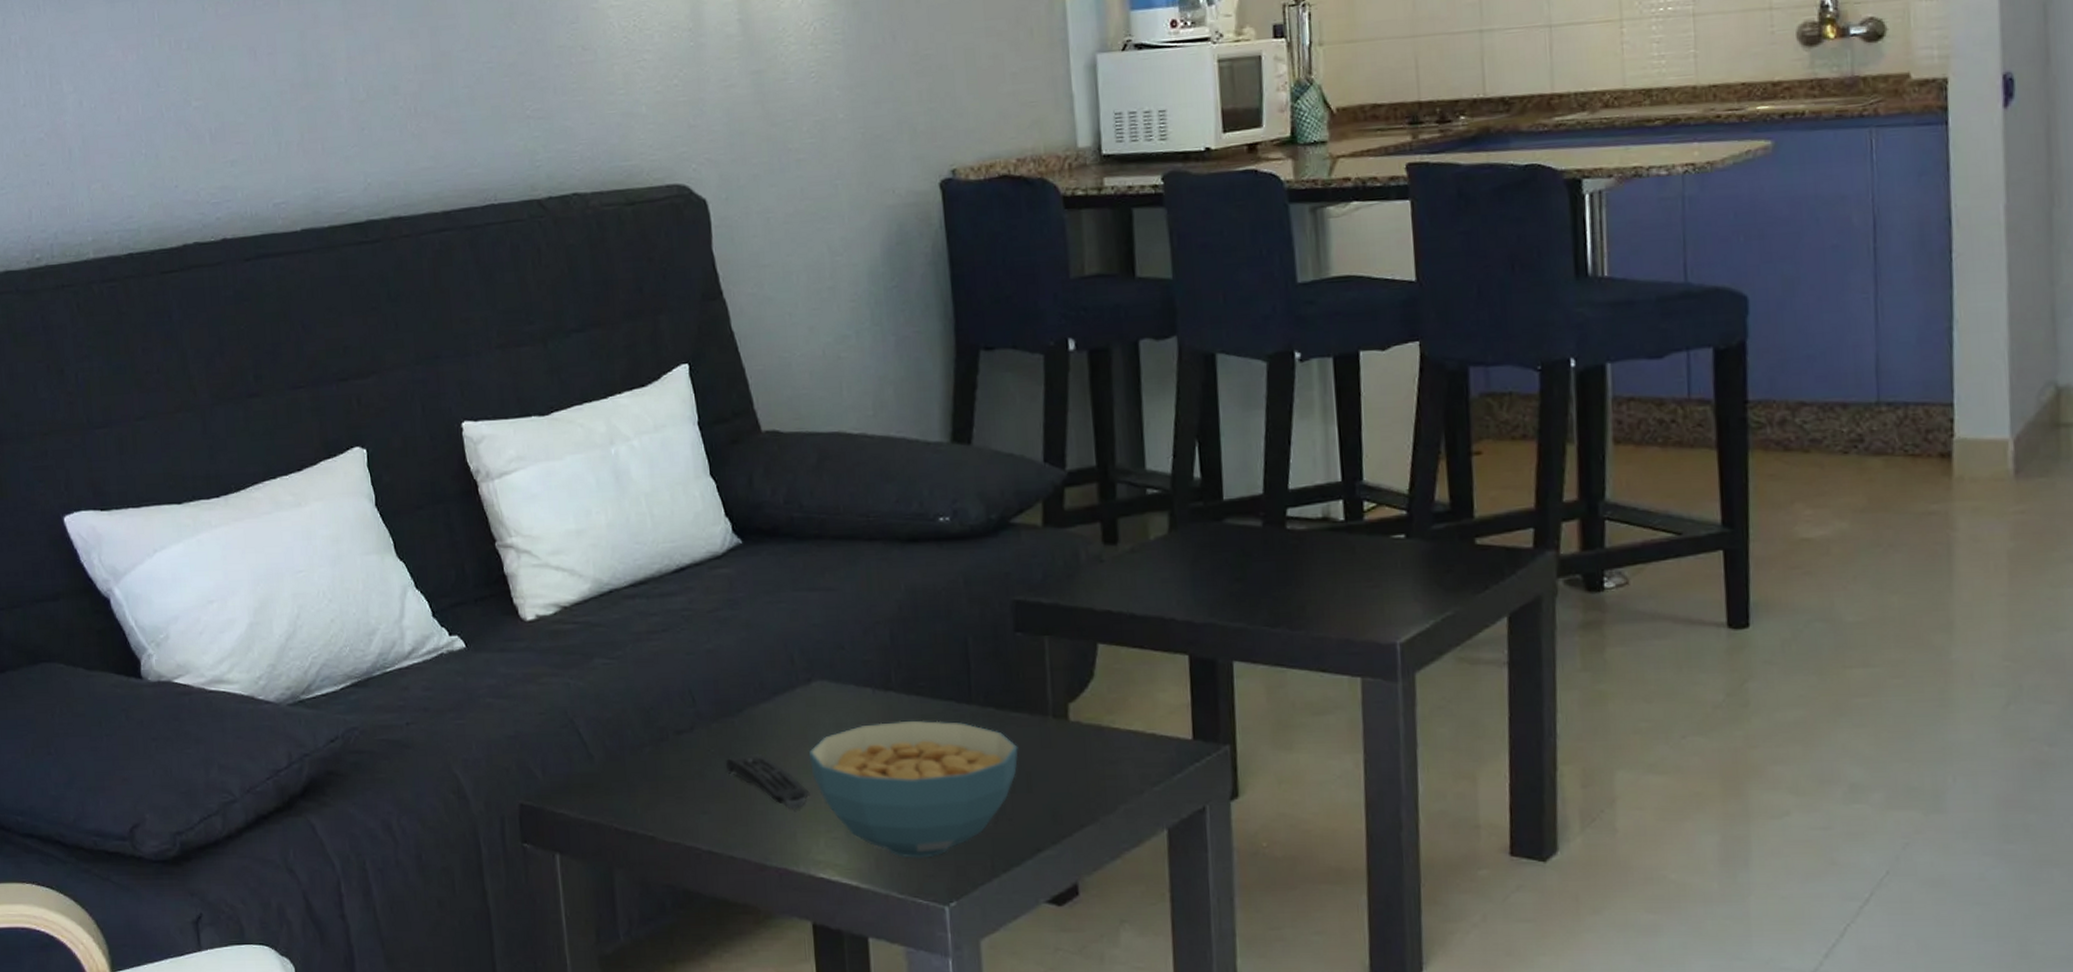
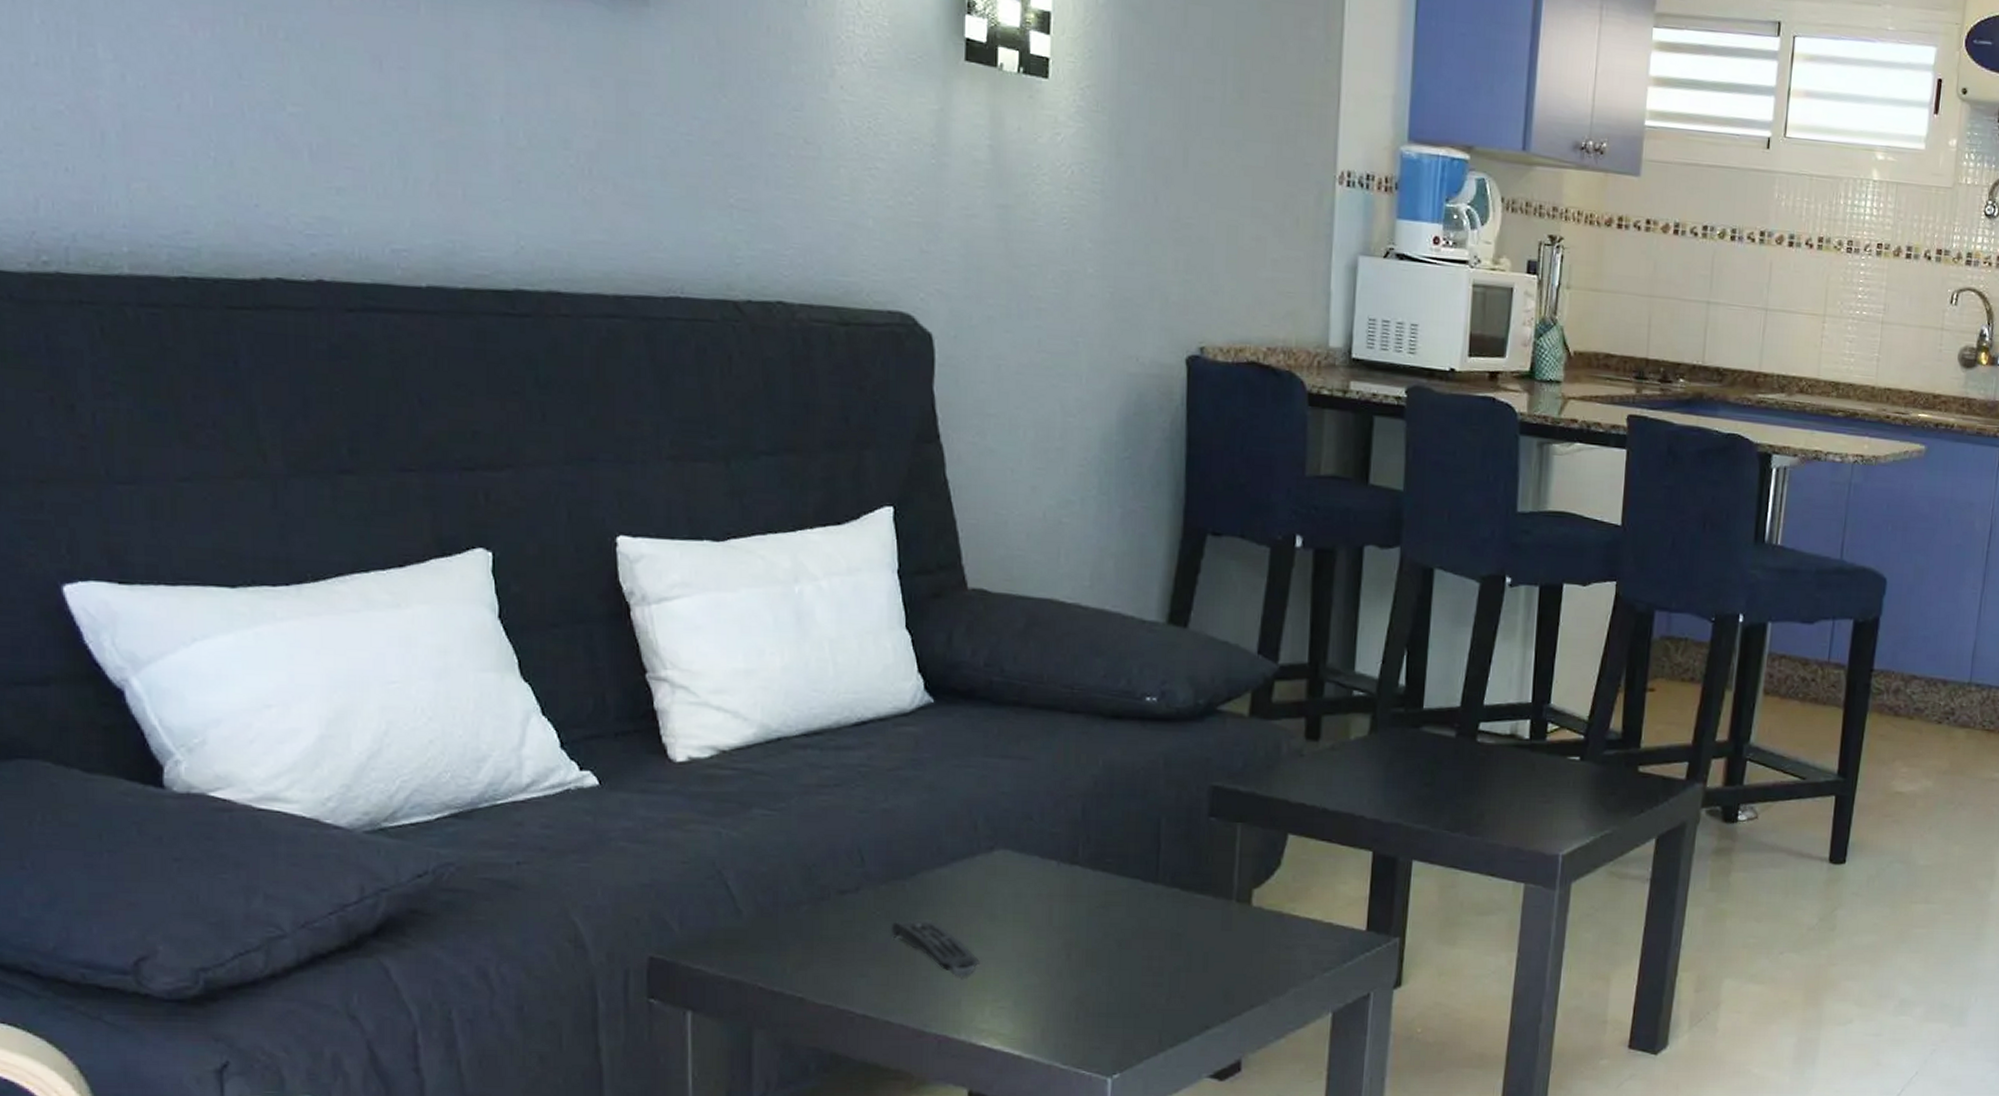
cereal bowl: present [808,720,1018,858] -> none [982,895,1199,1031]

